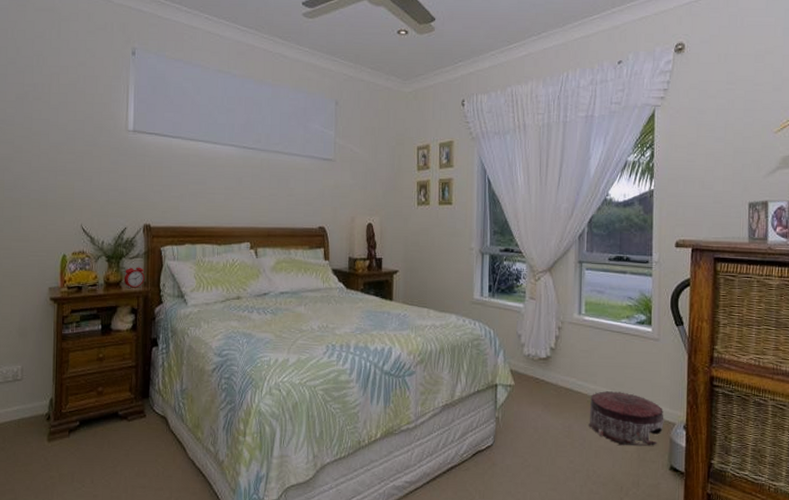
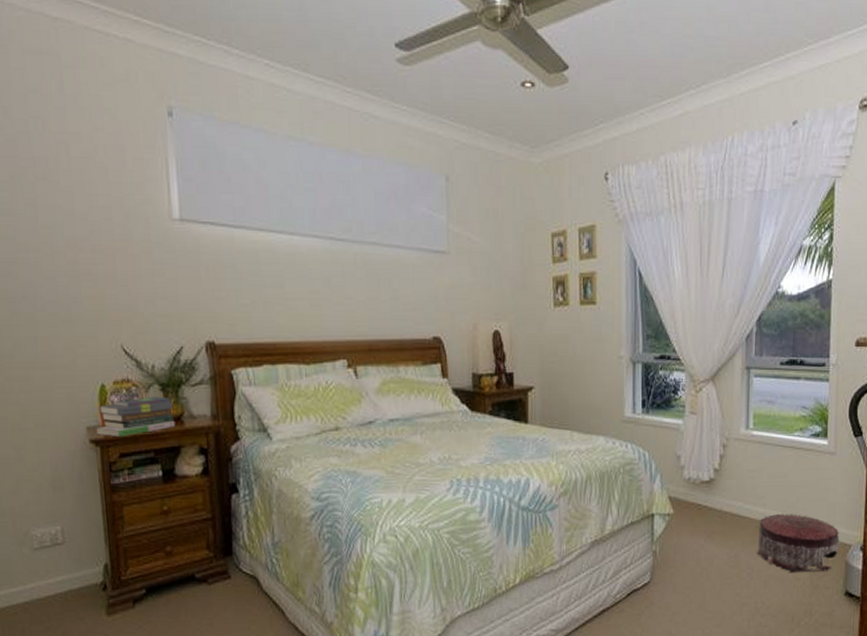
books: none [55,266,115,297] -> present [96,396,175,438]
alarm clock: present [124,263,145,289] -> none [186,392,214,424]

